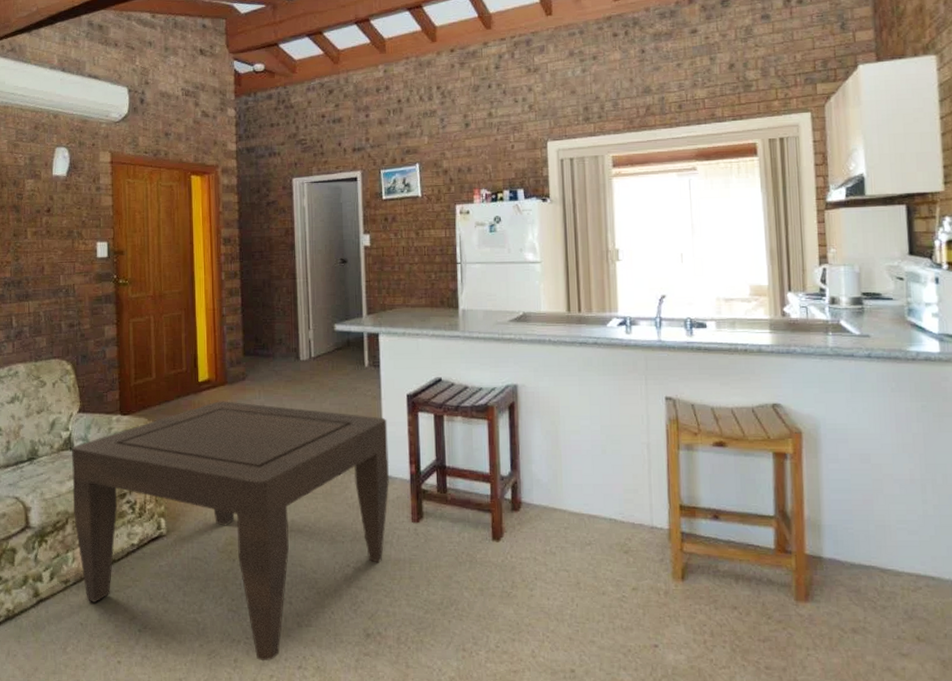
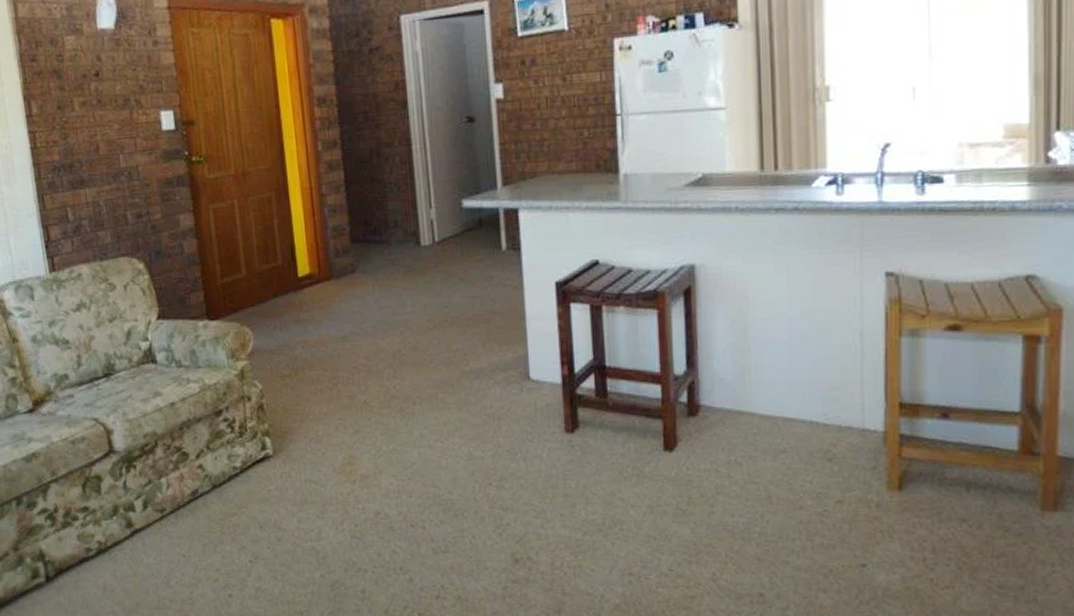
coffee table: present [71,401,390,661] -> none [154,298,537,592]

